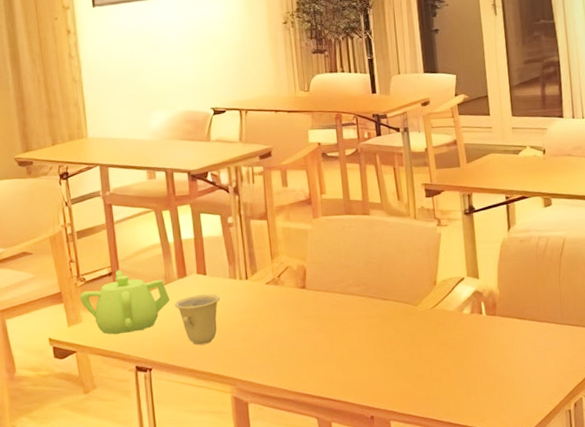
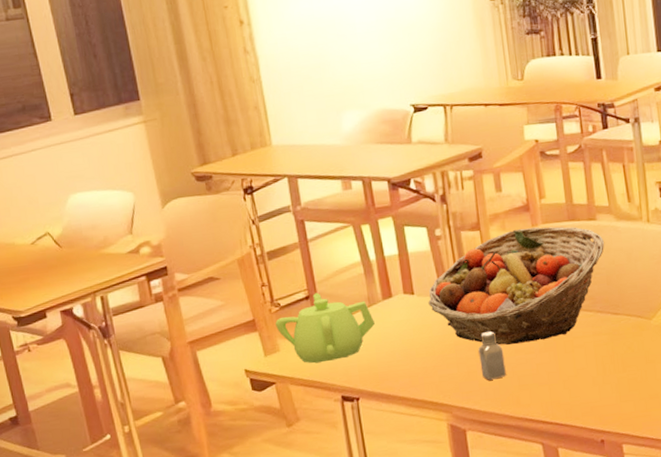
cup: present [174,294,221,345] -> none [380,315,431,371]
fruit basket: none [219,219,377,324] -> present [428,226,605,345]
saltshaker: none [262,311,286,356] -> present [478,331,506,380]

